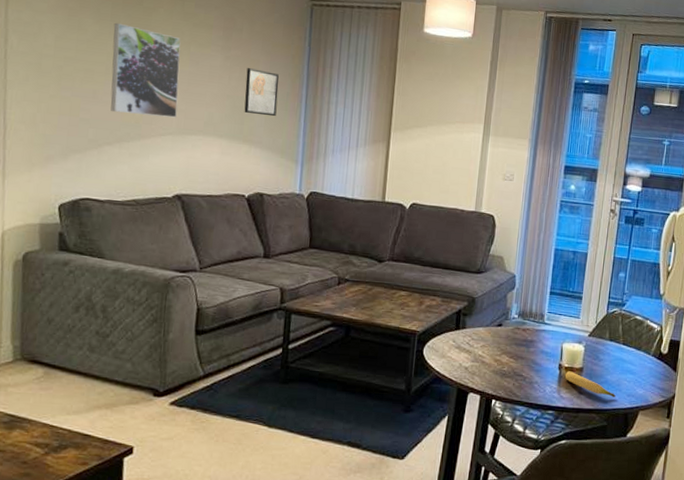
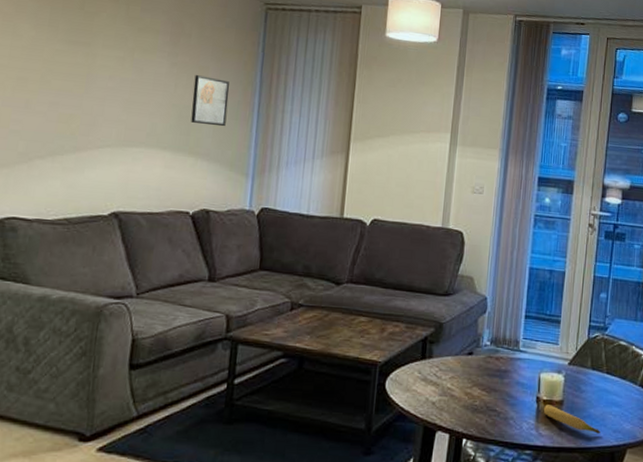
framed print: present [110,22,181,118] -> none [44,27,124,129]

